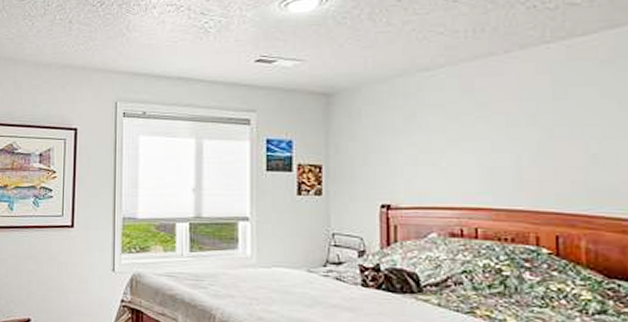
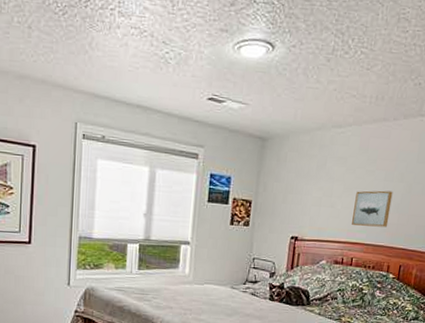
wall art: none [466,139,525,186] -> present [352,190,393,228]

